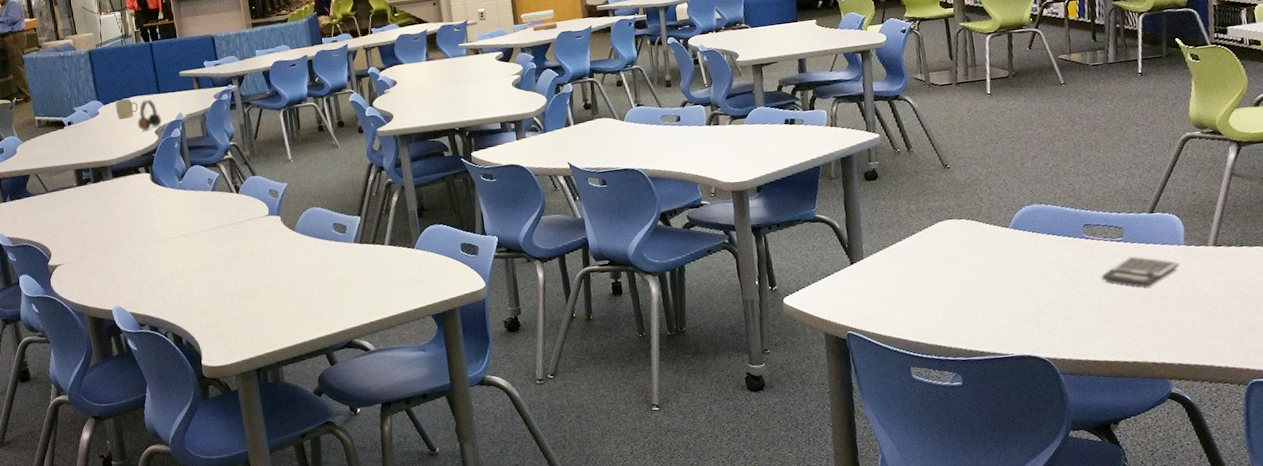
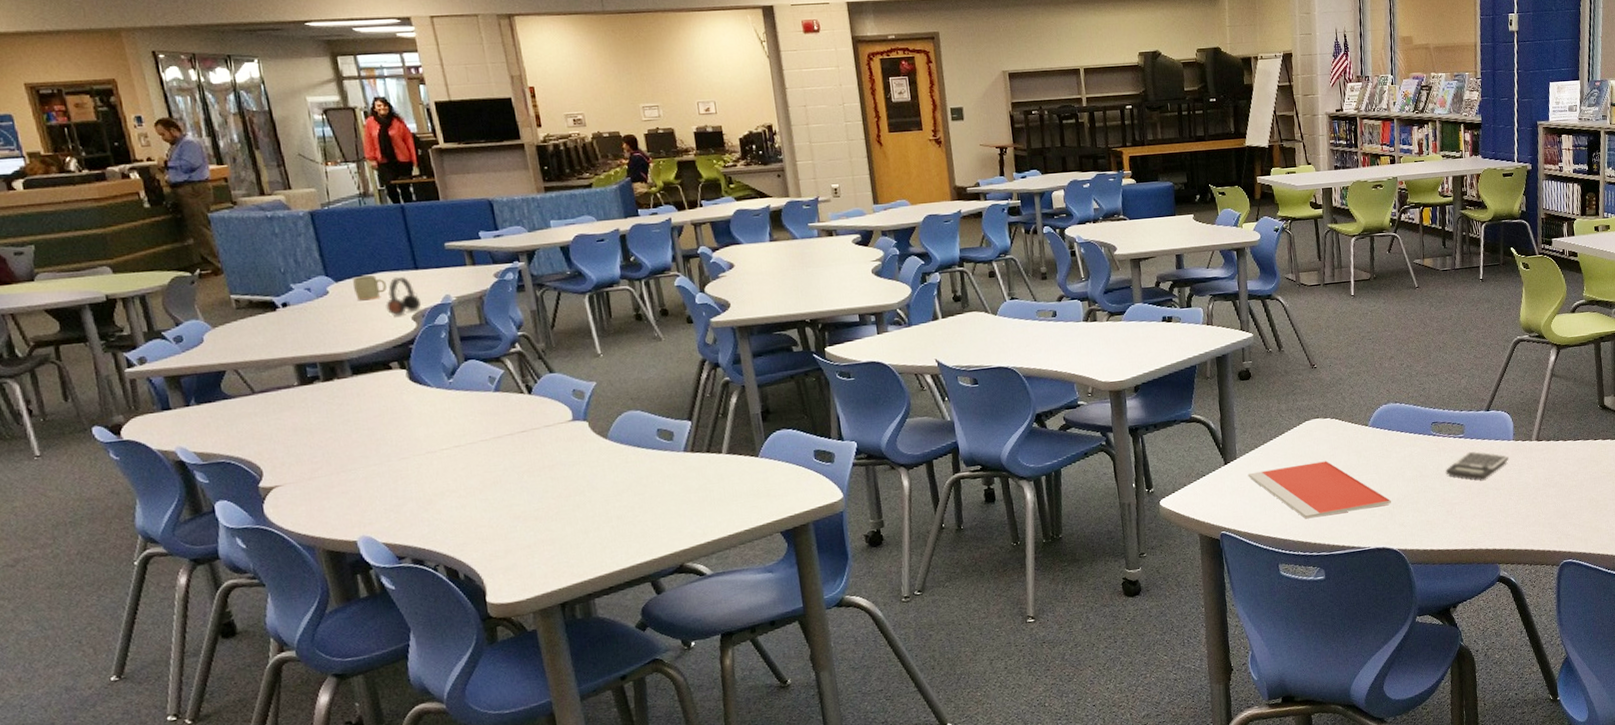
books: present [520,10,558,32] -> none [880,190,924,214]
notebook: none [875,263,1038,322] -> present [1248,461,1391,519]

